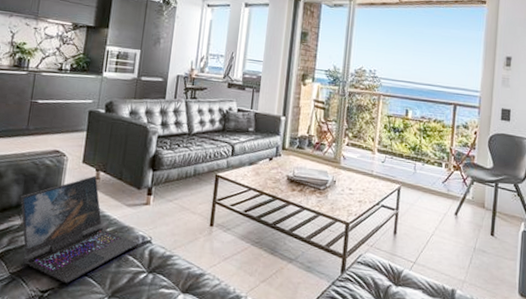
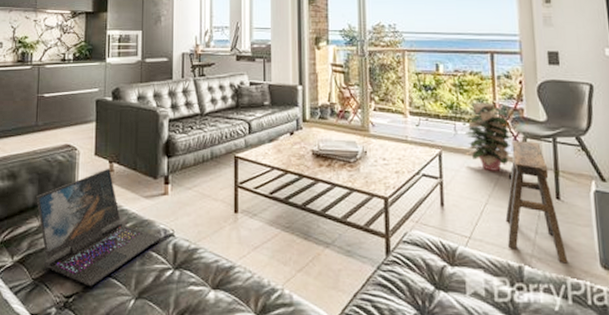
decorative plant: none [420,147,463,208] -> present [464,102,514,171]
stool: none [445,183,493,290] -> present [505,141,568,264]

